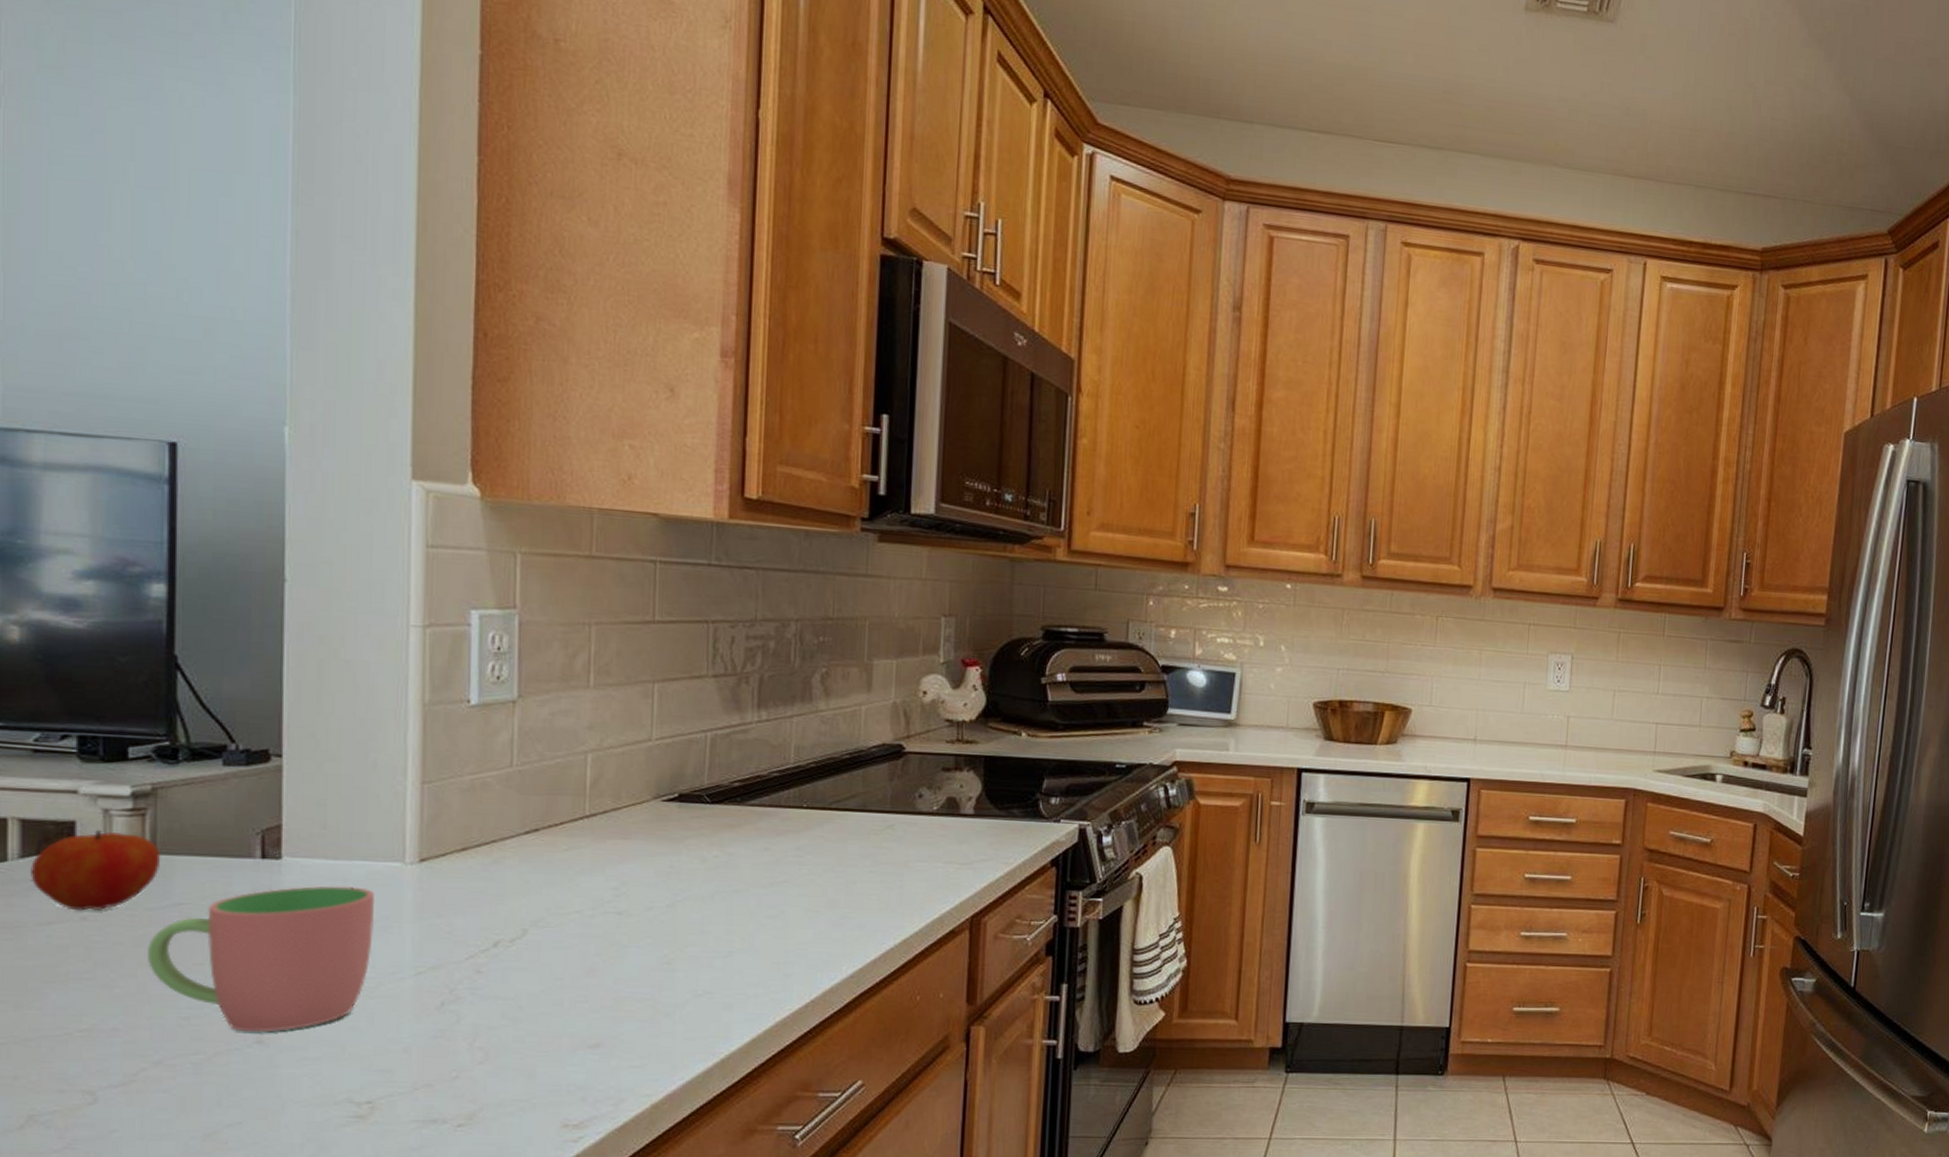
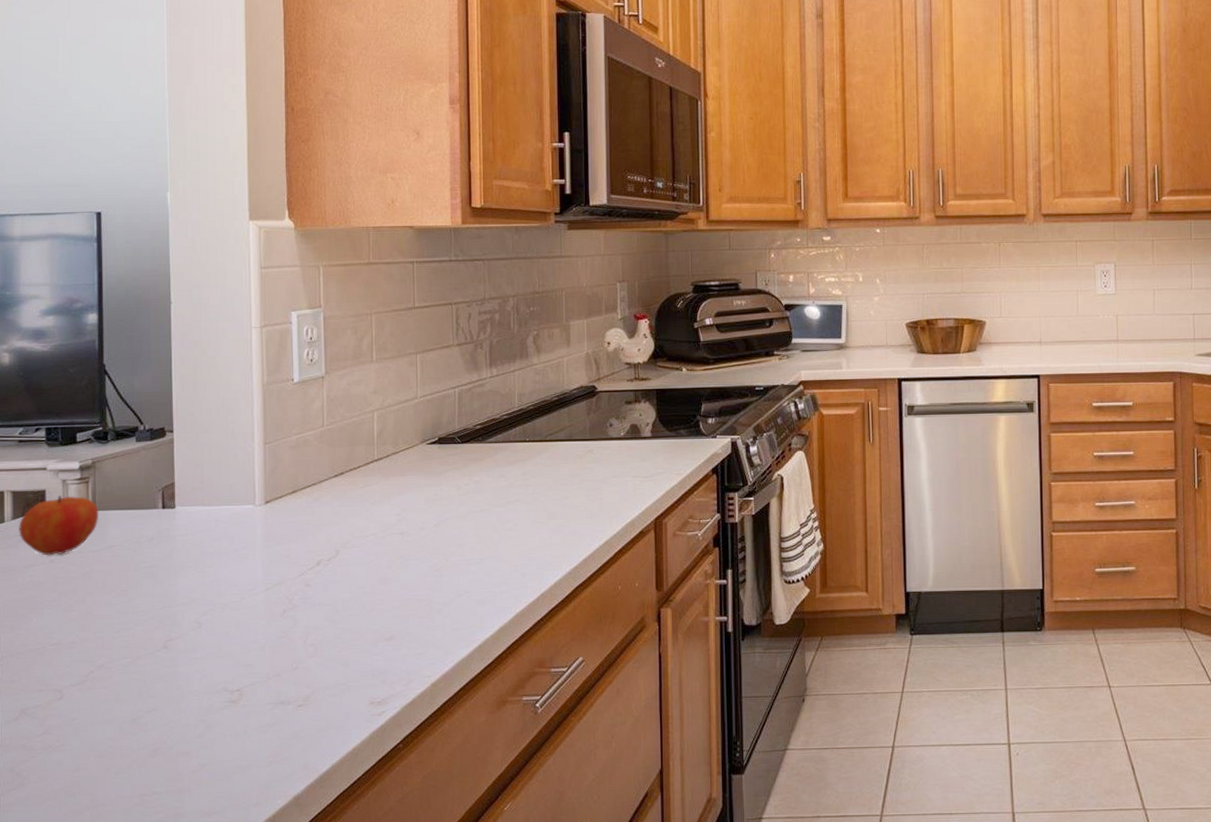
cup: present [148,886,375,1032] -> none [93,525,237,640]

